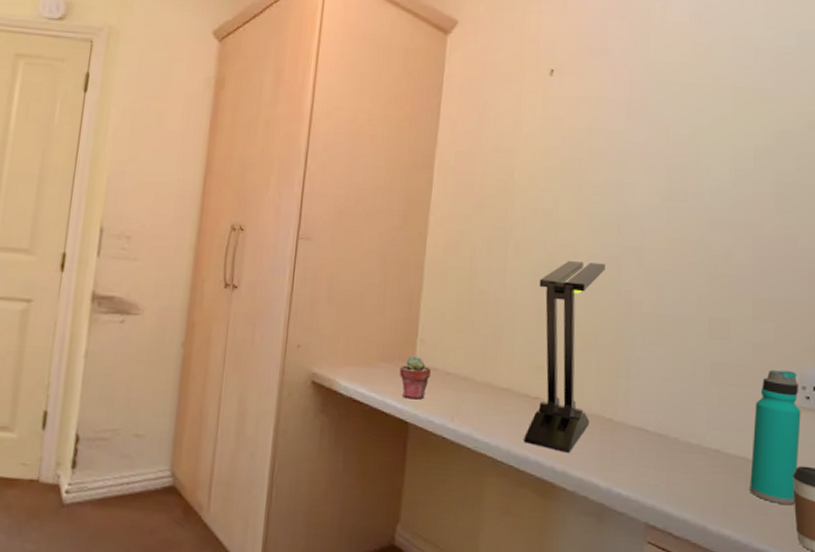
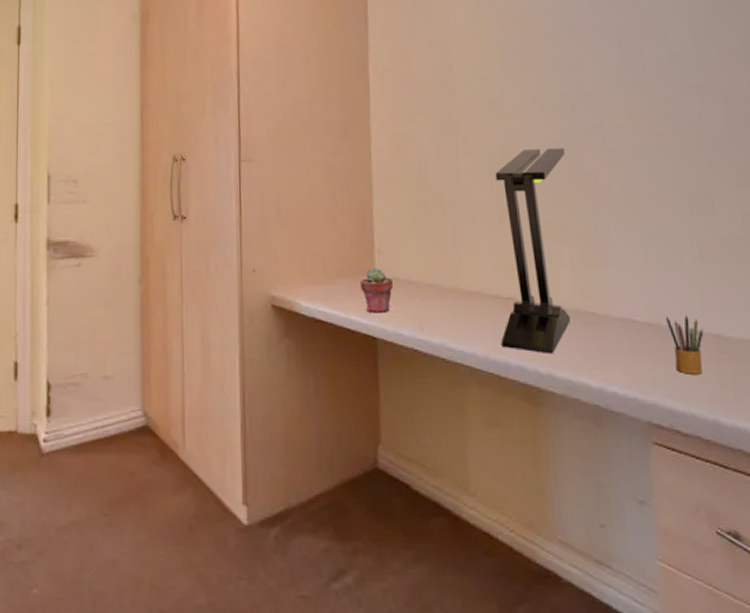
pencil box: none [674,429,705,484] -> present [666,316,704,374]

